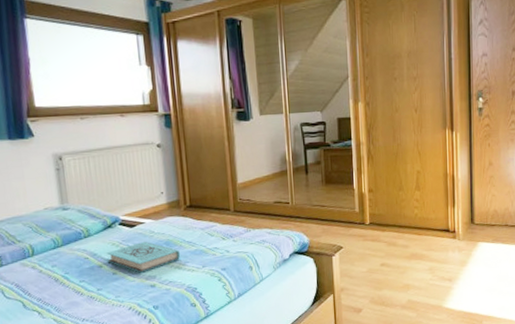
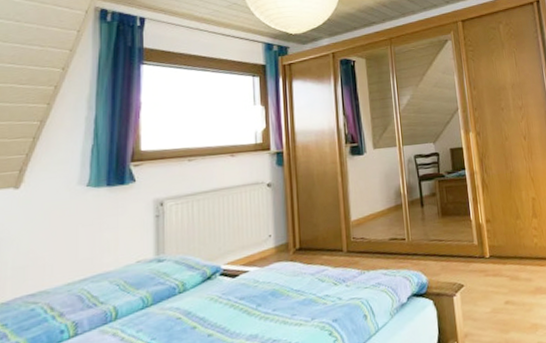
book: present [106,241,181,273] -> none [202,292,288,332]

